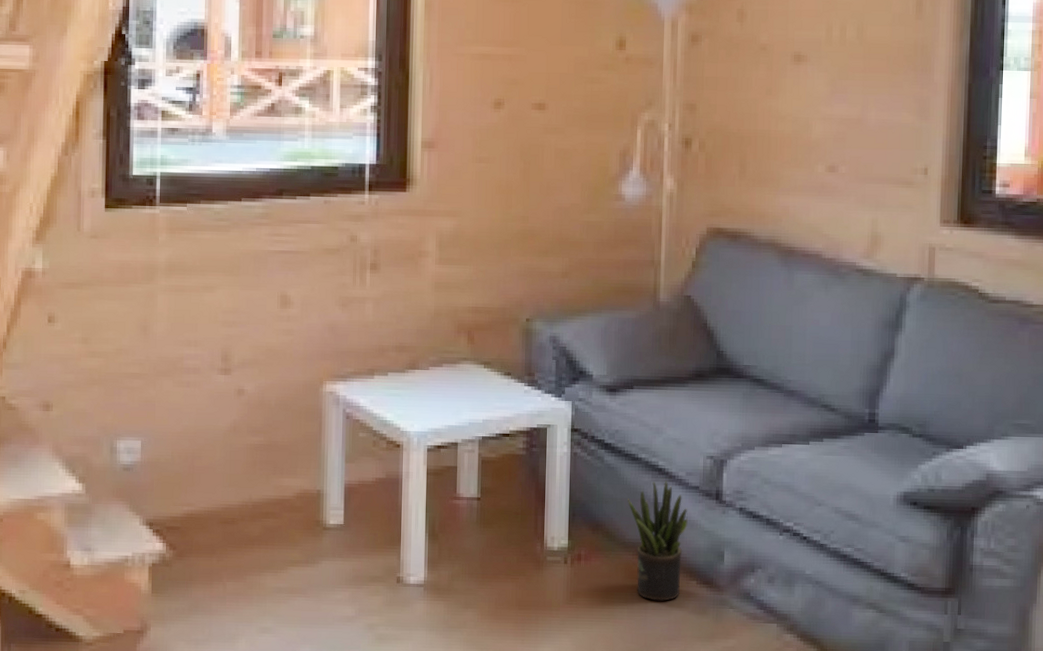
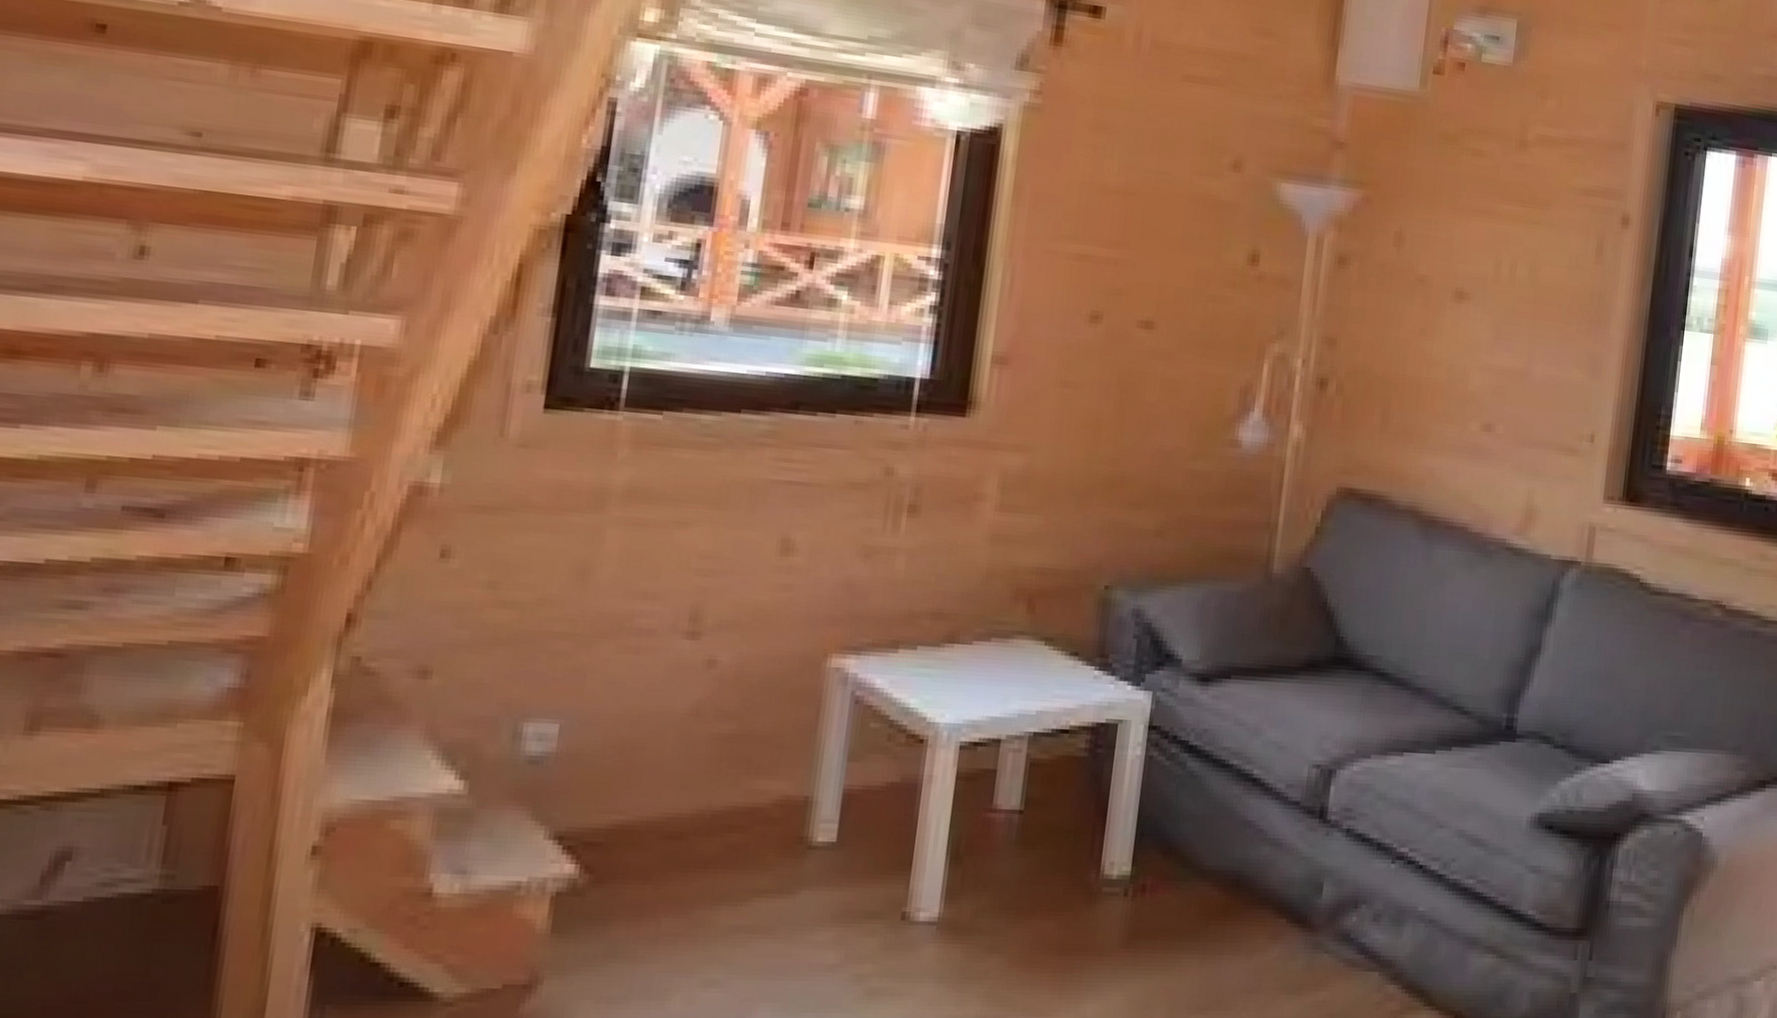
potted plant: present [628,481,688,602] -> none [1211,794,1284,945]

